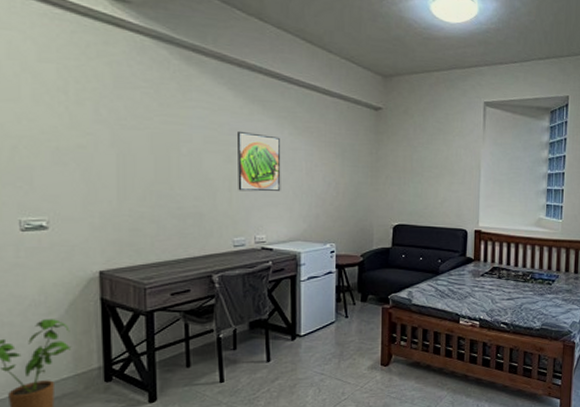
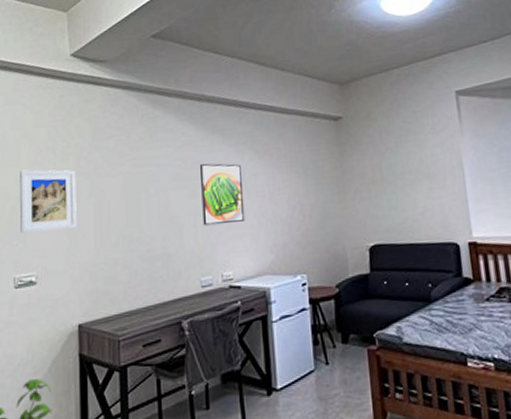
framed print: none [21,107,96,178] -> present [19,169,77,233]

